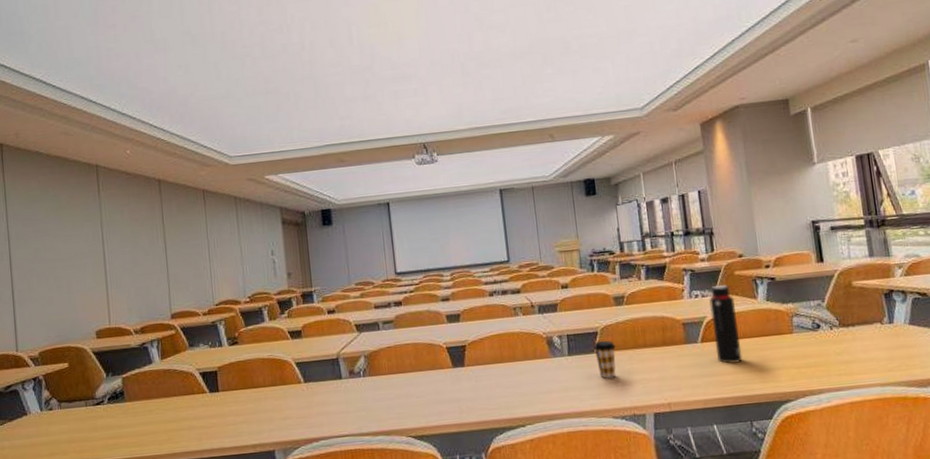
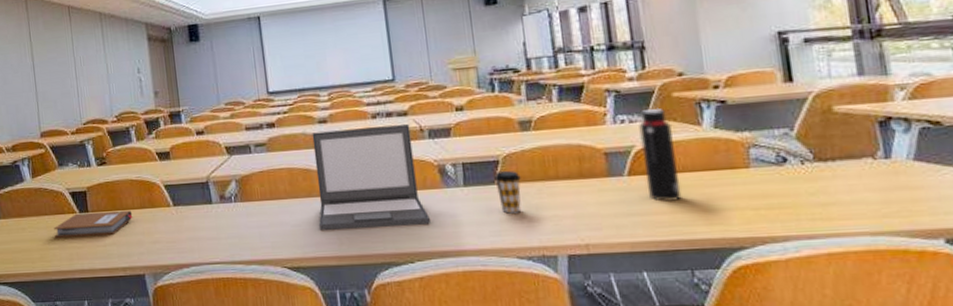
notebook: none [183,388,264,419] -> present [54,210,133,238]
laptop: none [435,301,540,400] -> present [312,124,430,230]

